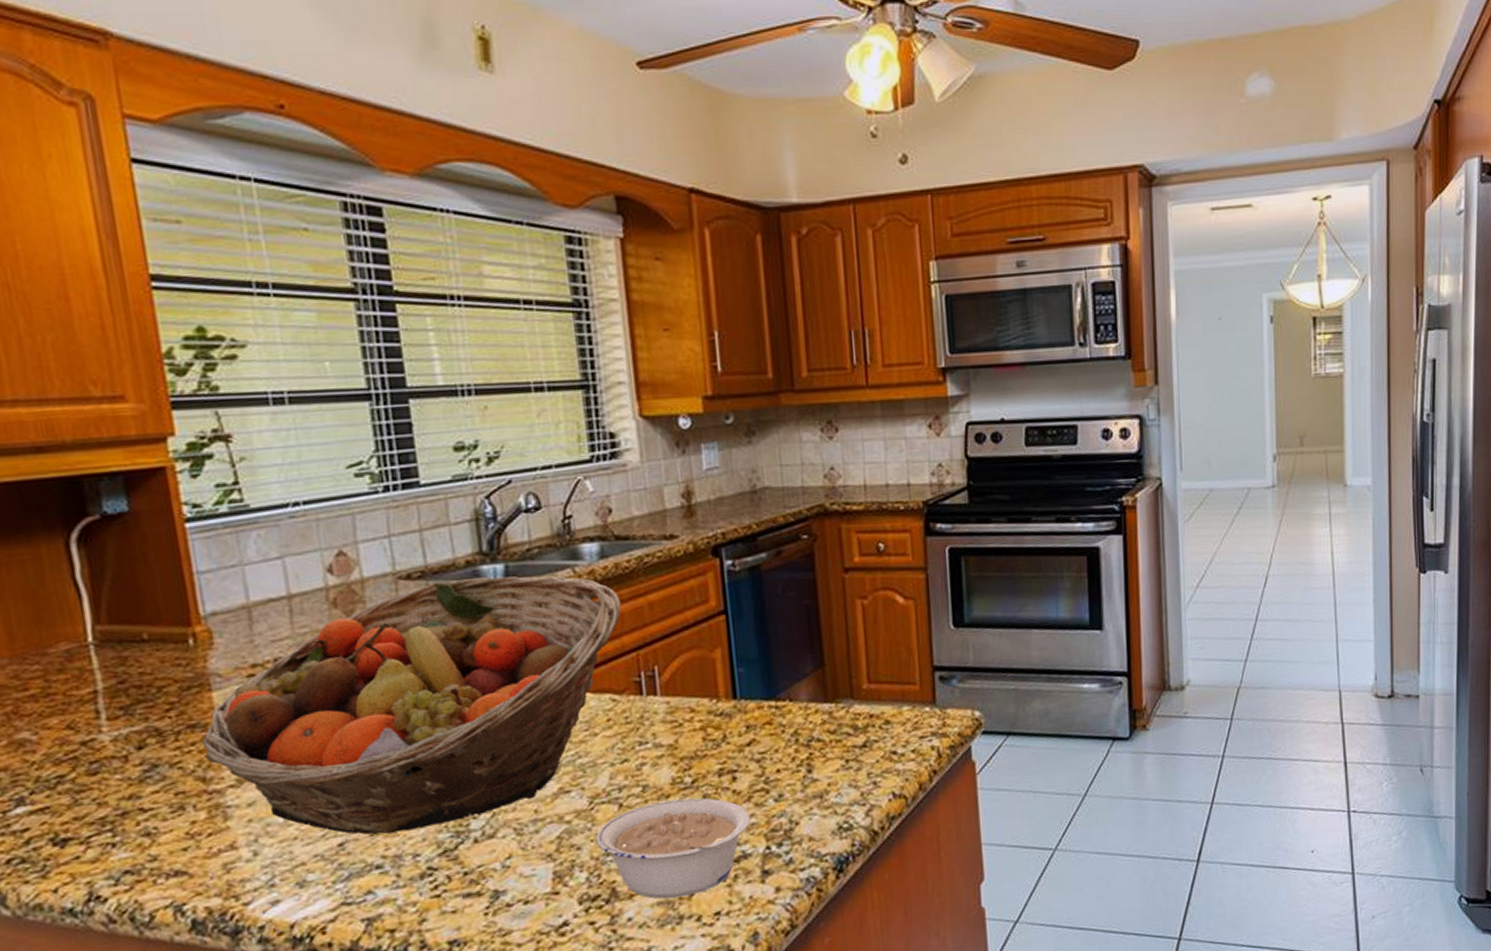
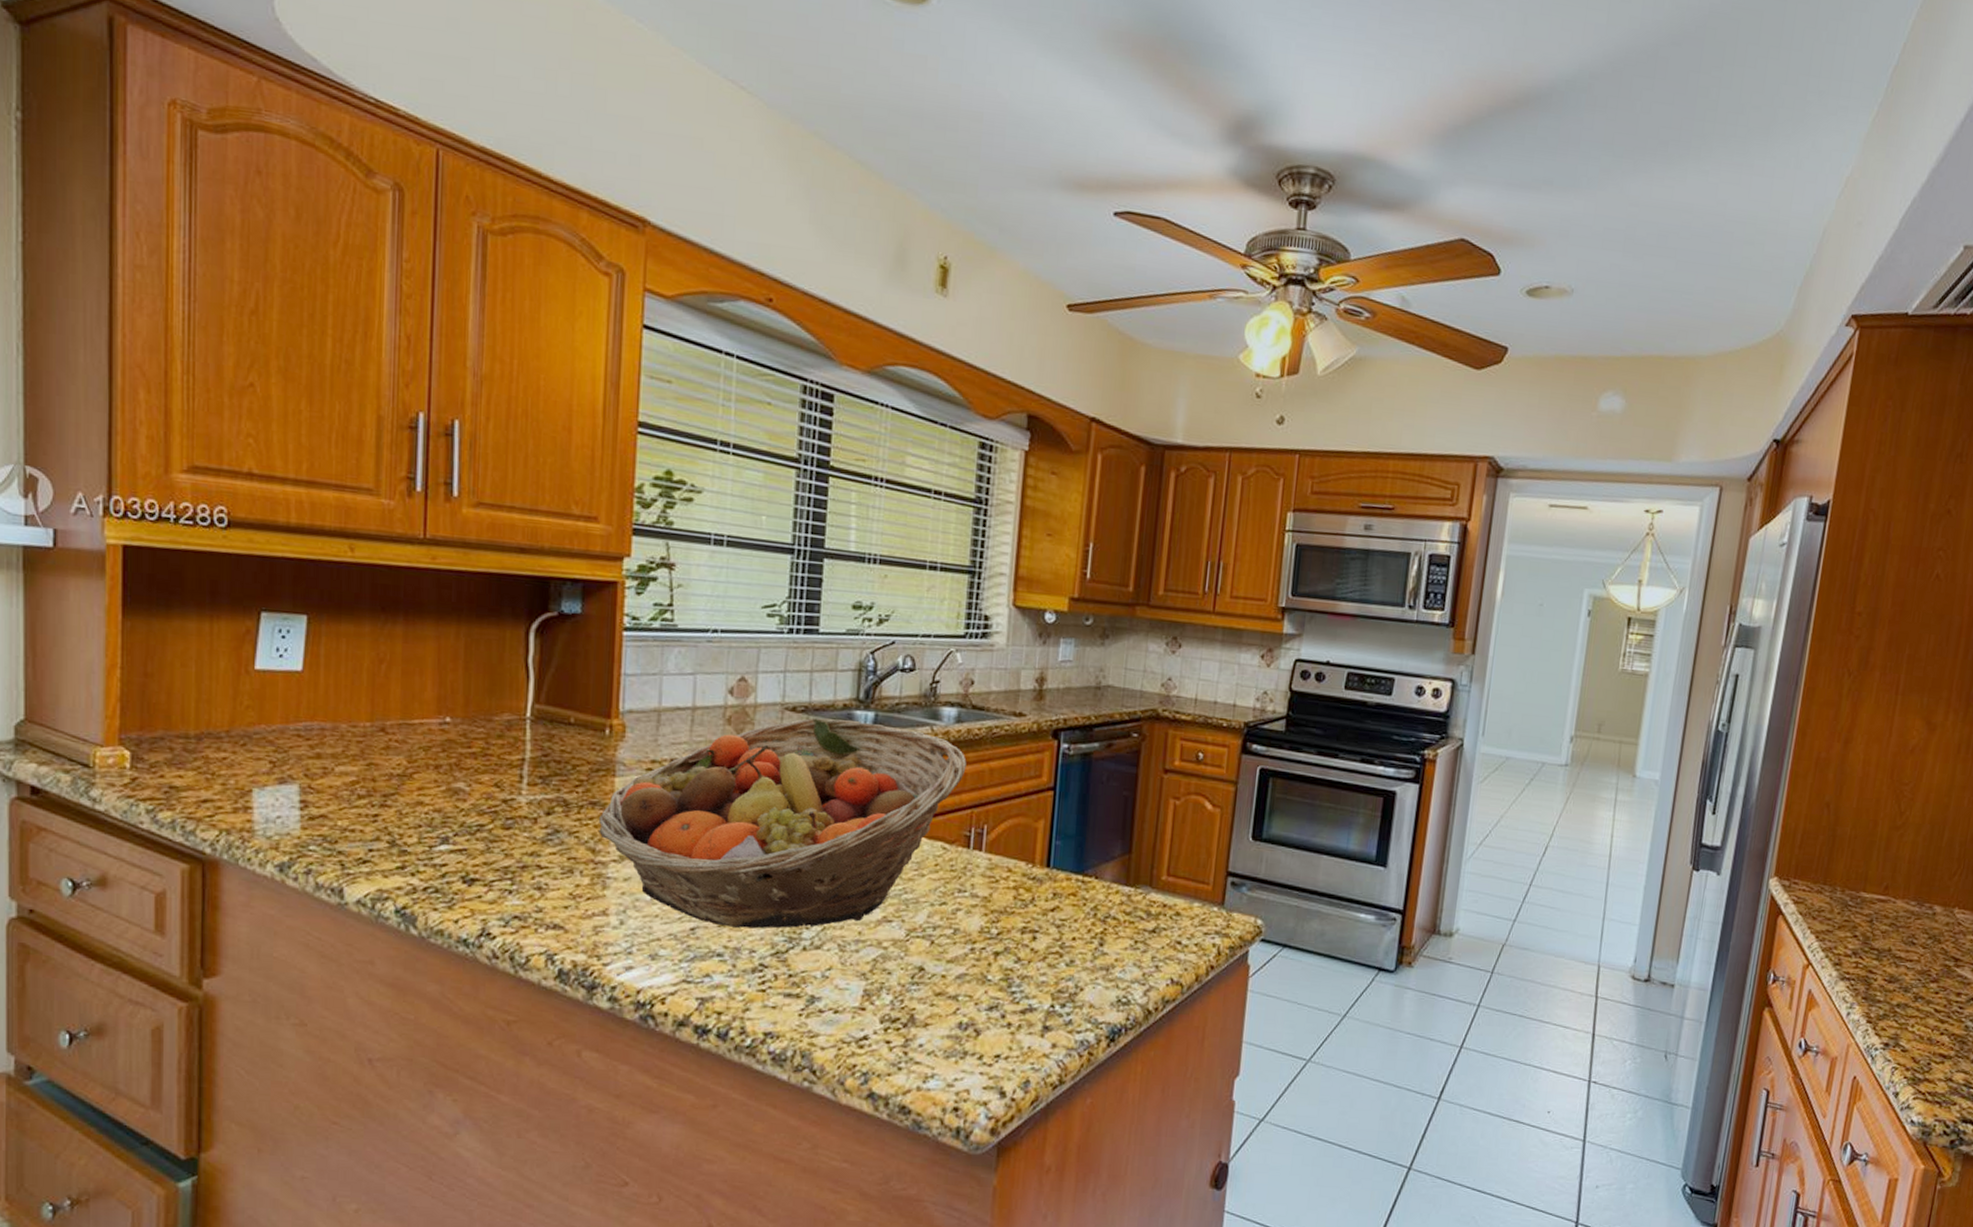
legume: present [596,797,751,899] -> none [906,945,1043,1035]

